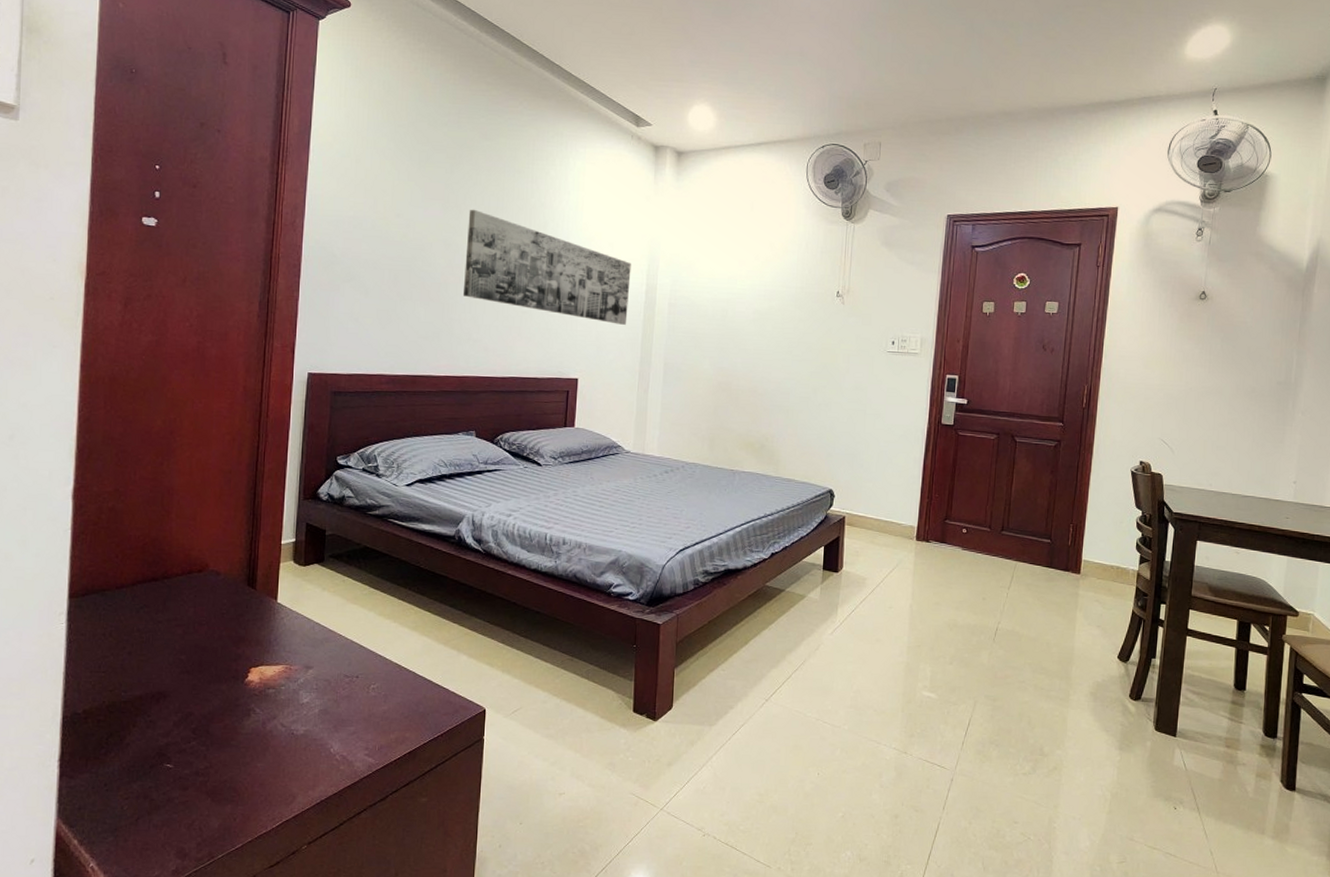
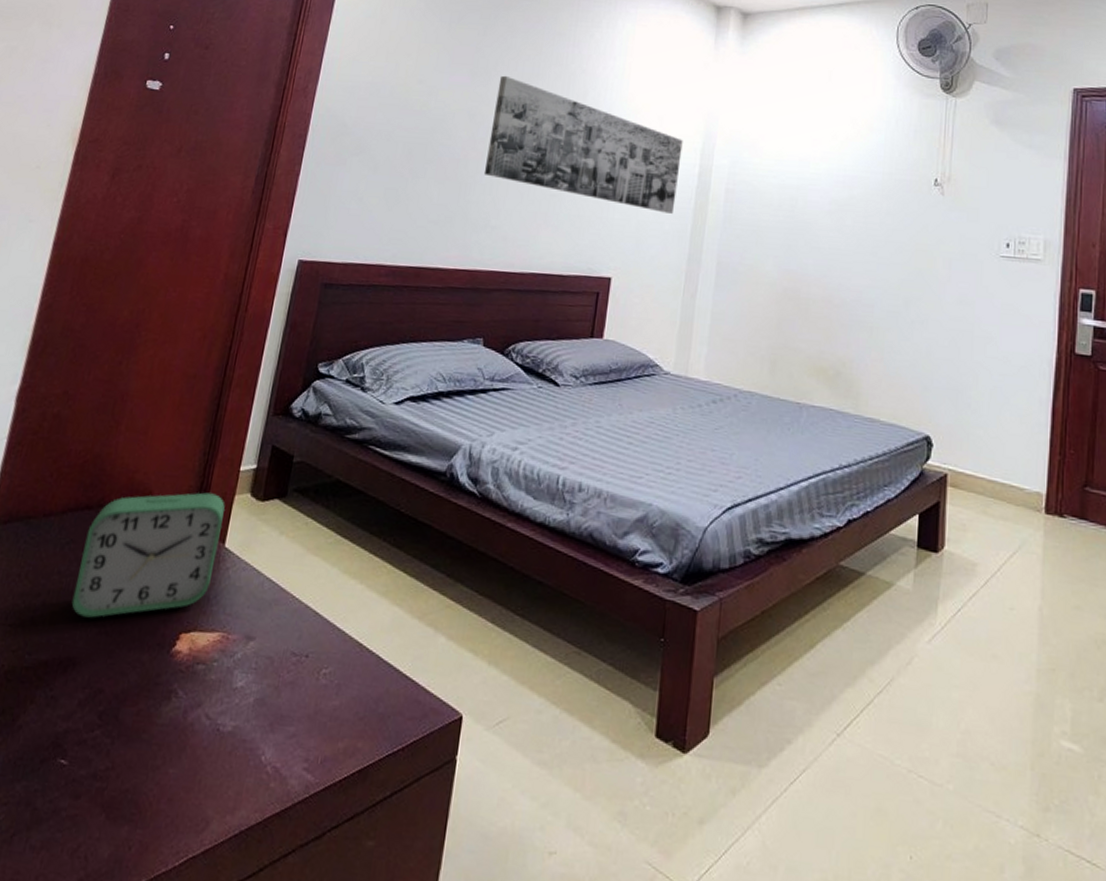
alarm clock: none [154,562,273,662] -> present [71,492,225,618]

